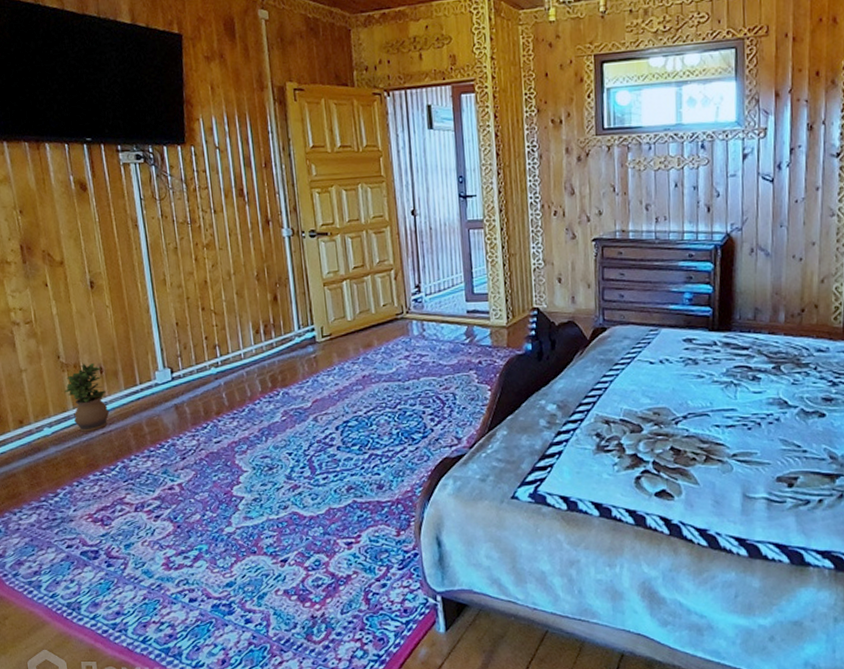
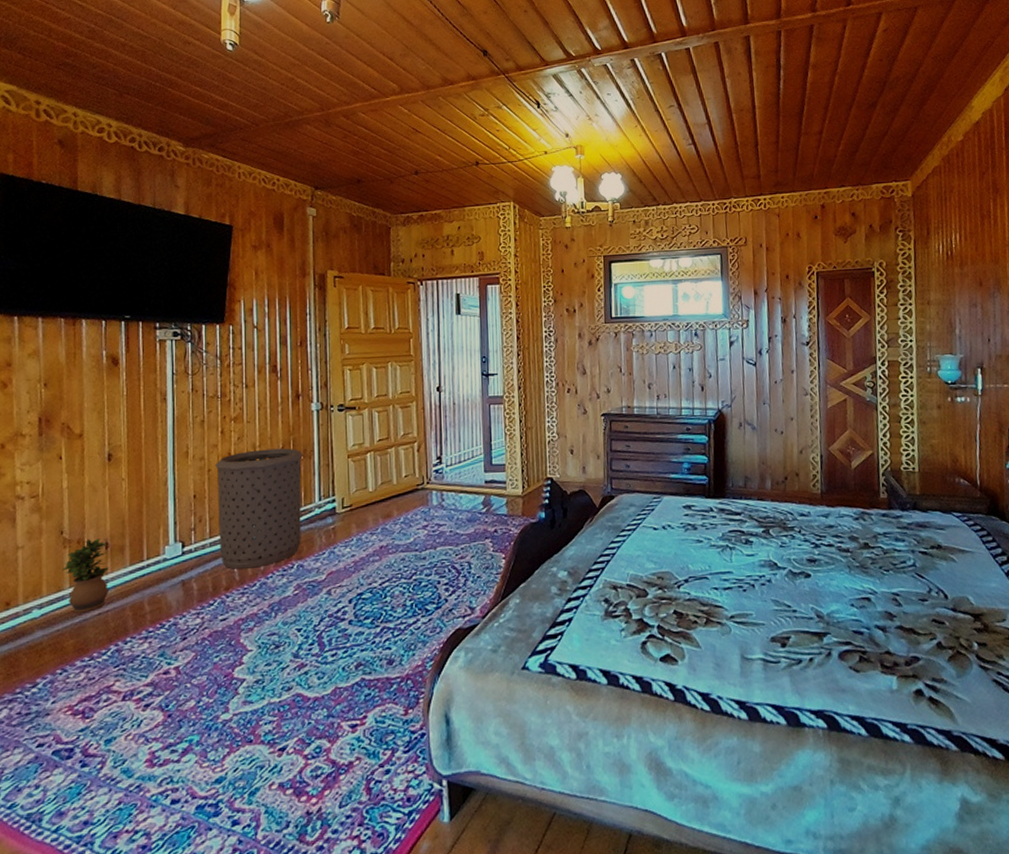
laundry basket: none [193,275,284,395] -> present [215,448,303,570]

